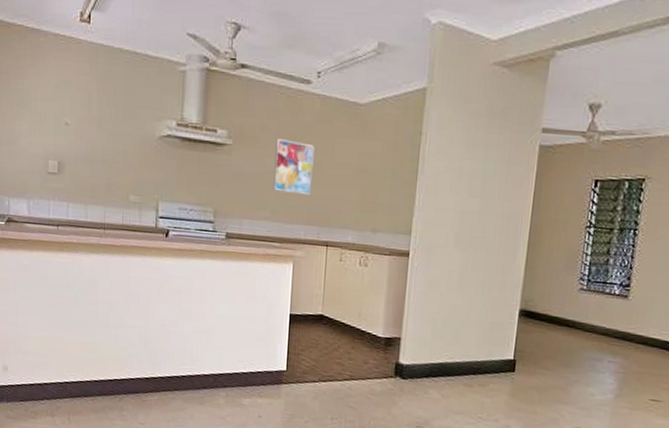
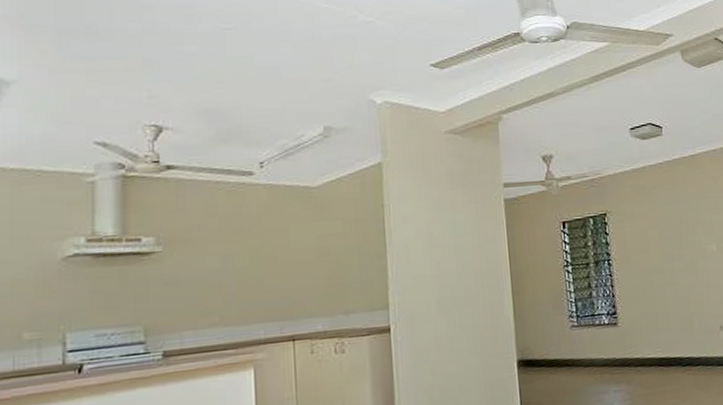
wall art: present [273,139,315,196] -> none [218,235,268,293]

